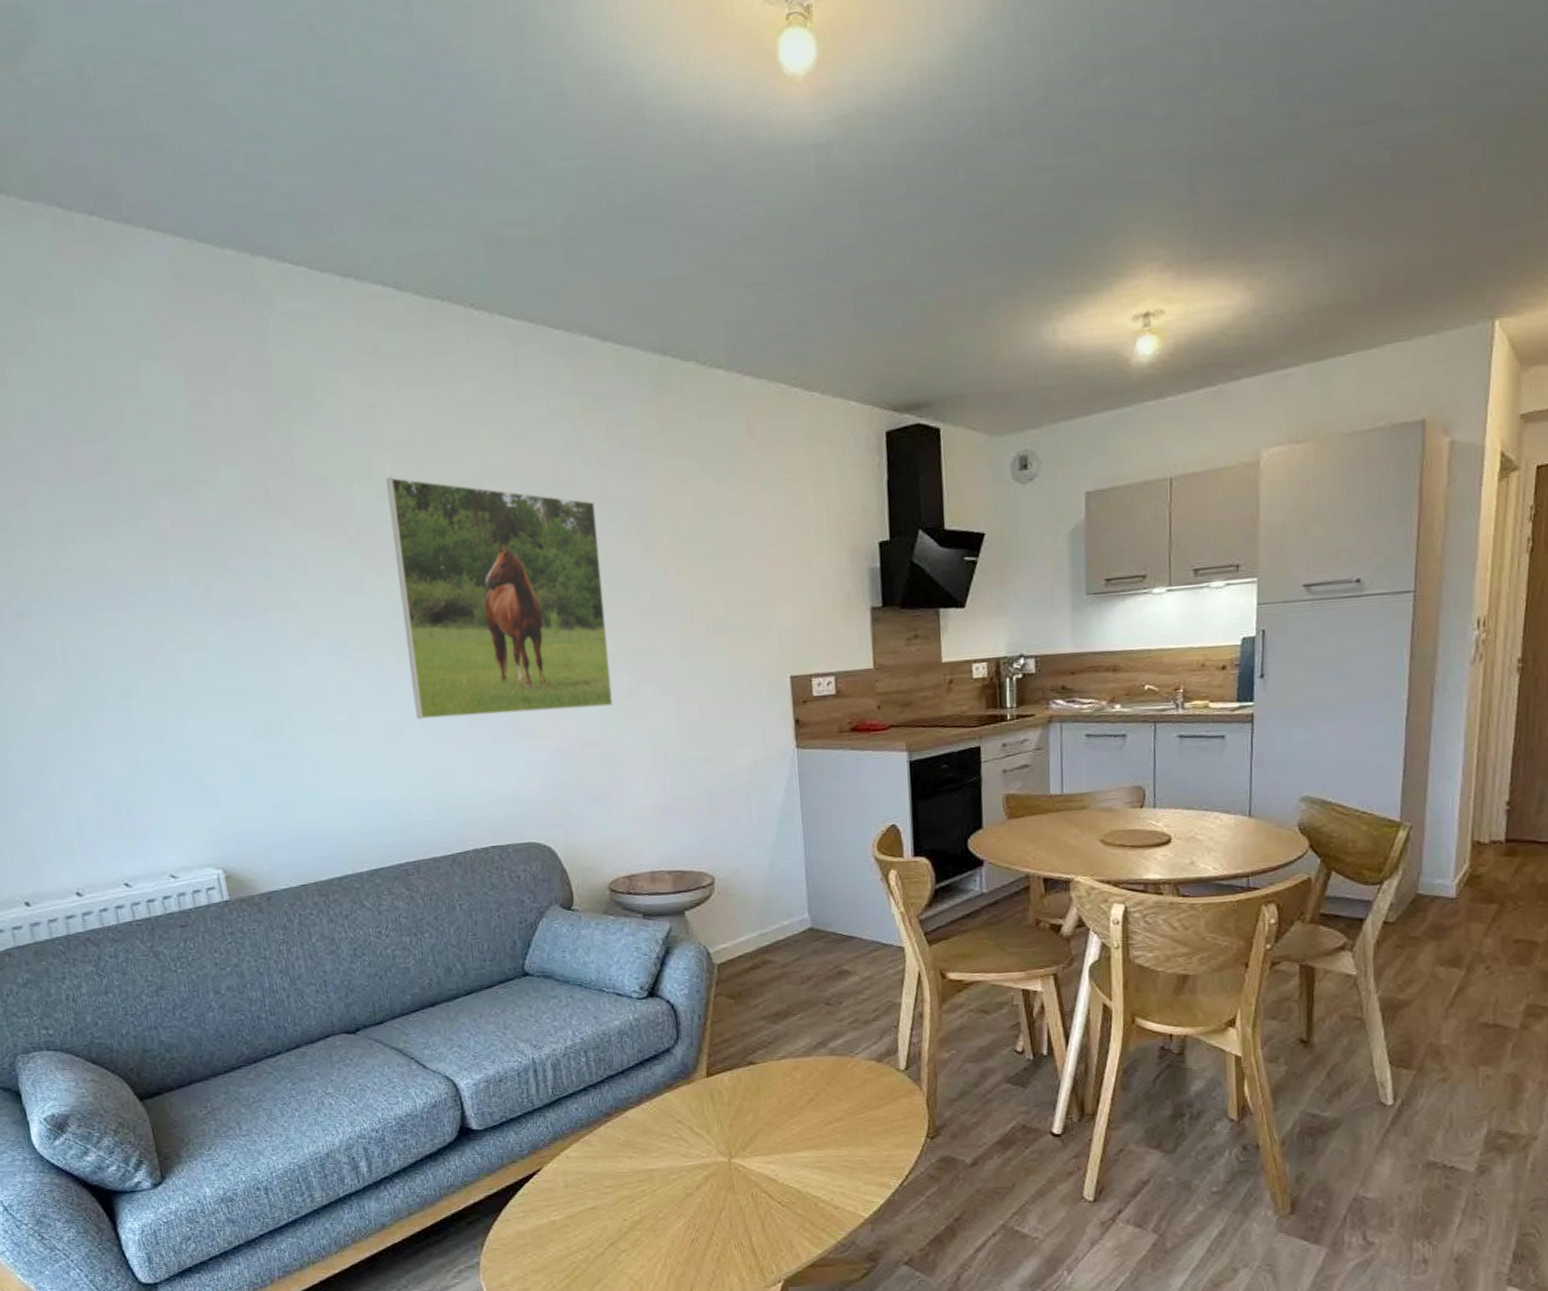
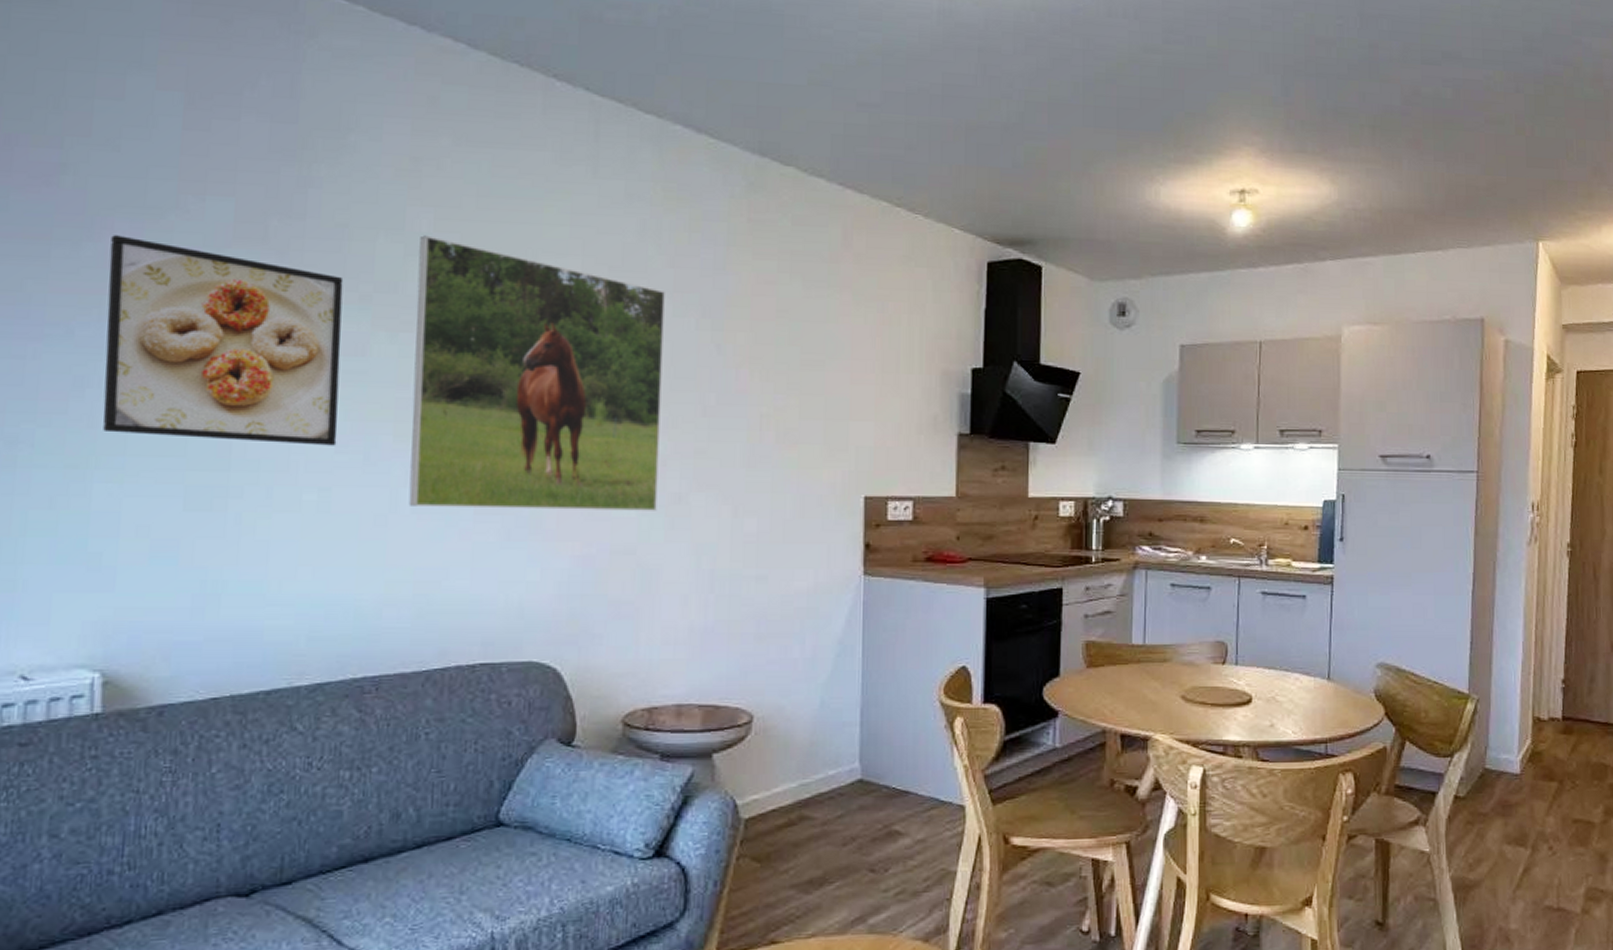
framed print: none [157,511,354,679] -> present [102,235,344,446]

